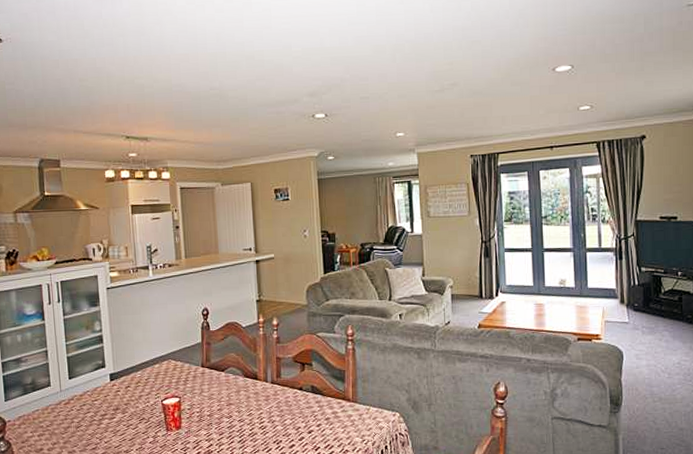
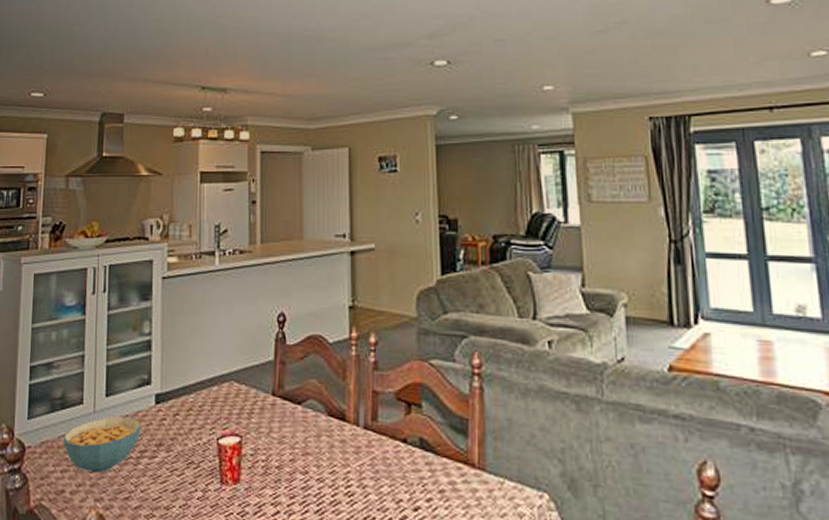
cereal bowl: none [37,392,101,434] -> present [63,416,142,474]

